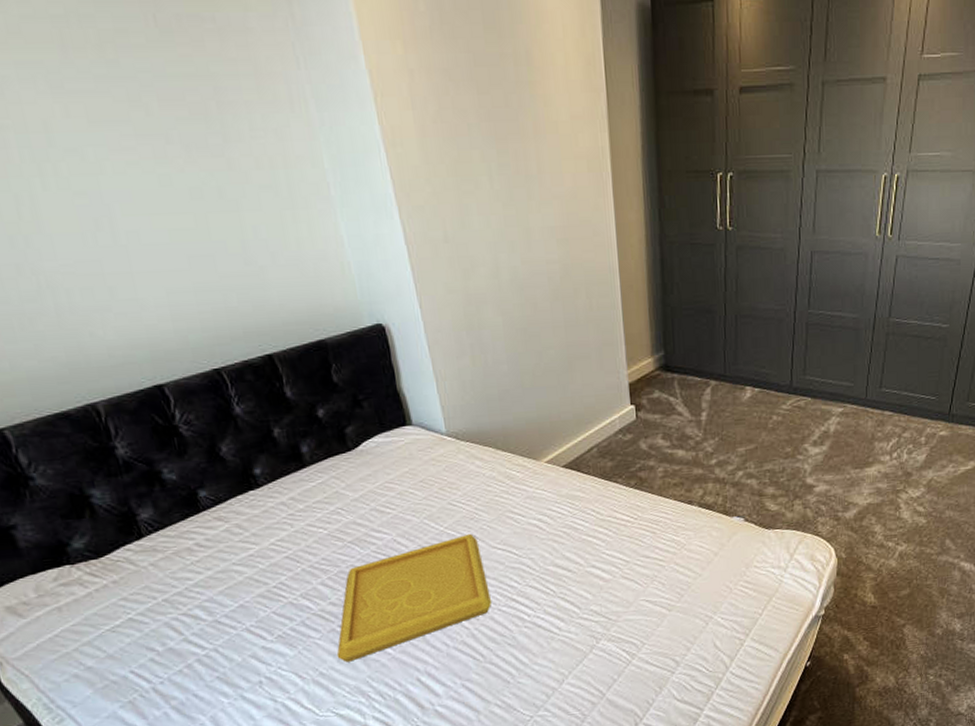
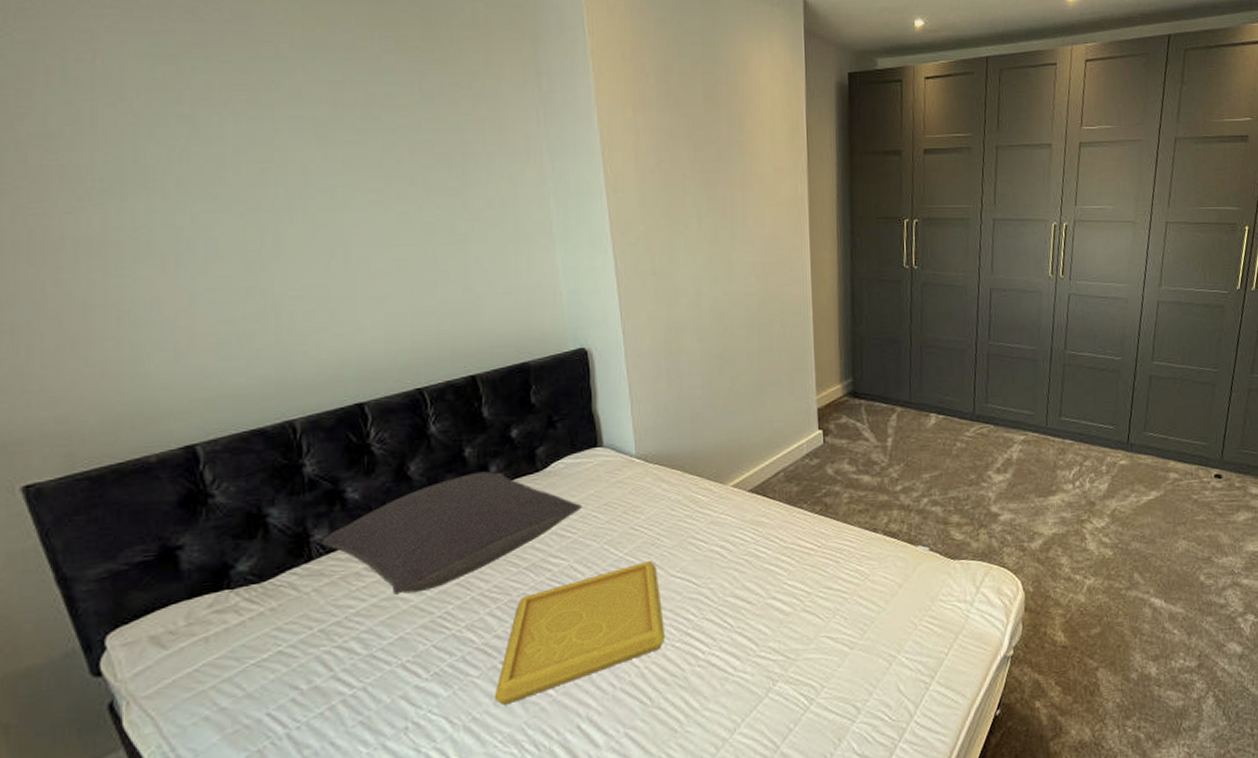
pillow: none [148,451,398,568] -> present [322,471,582,595]

